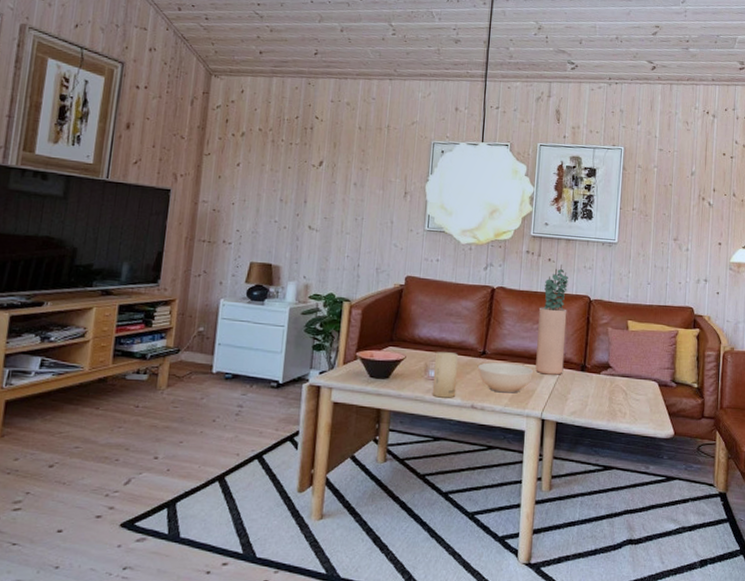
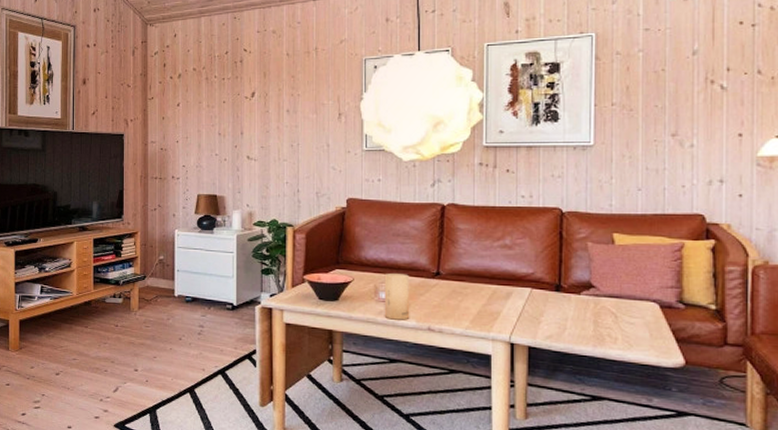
bowl: present [477,362,534,393] -> none [431,283,498,316]
vase: present [535,265,568,375] -> none [498,175,534,296]

